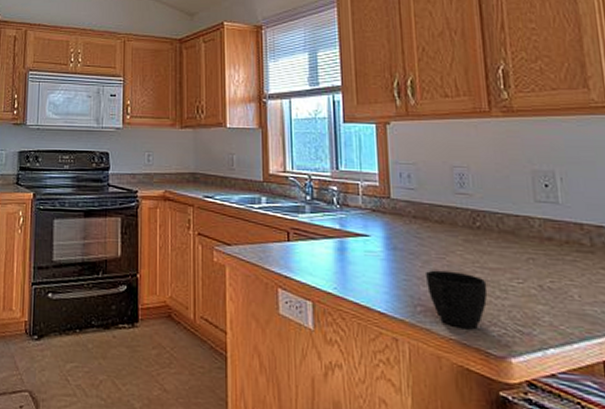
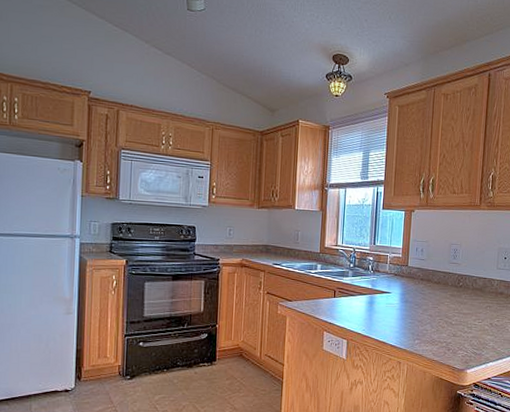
cup: present [424,270,488,328] -> none [423,315,460,353]

